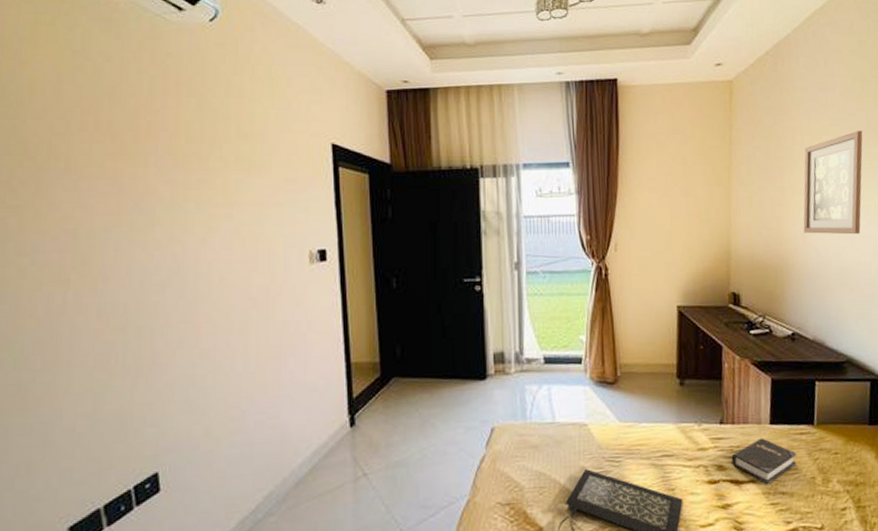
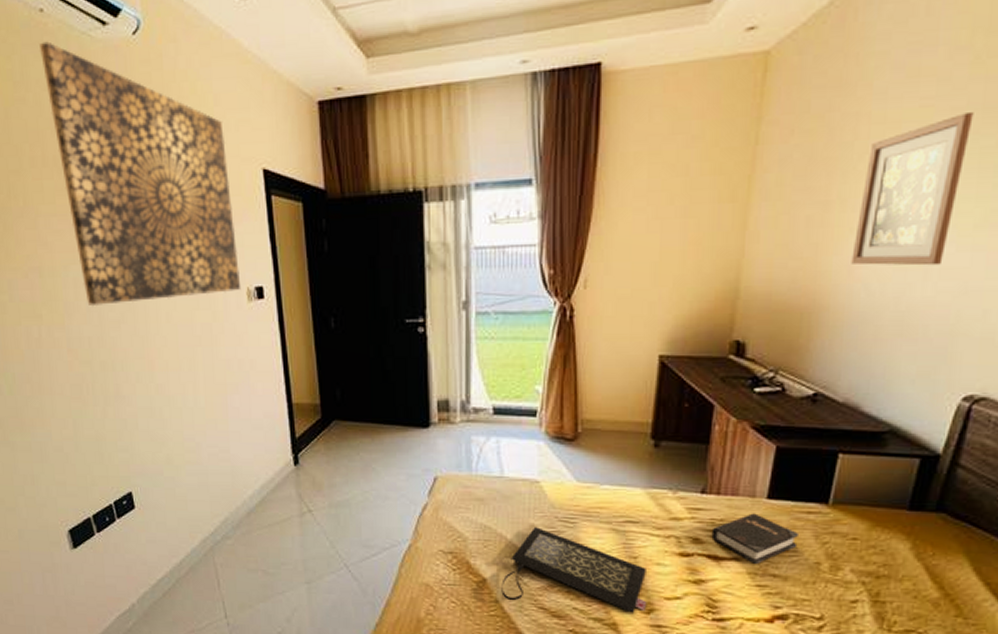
wall art: none [107,18,304,270] -> present [40,41,242,307]

